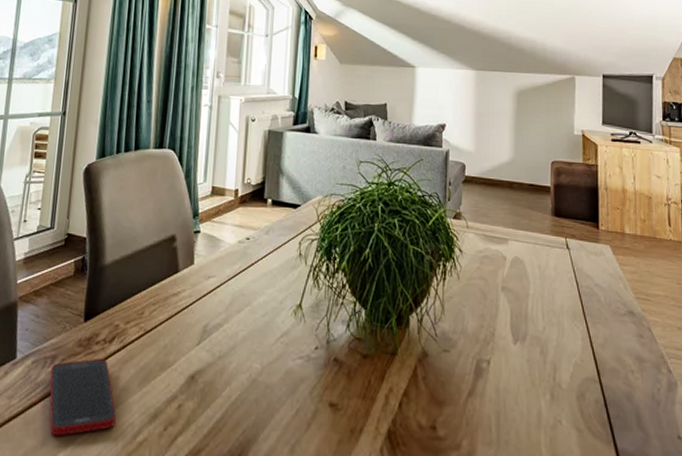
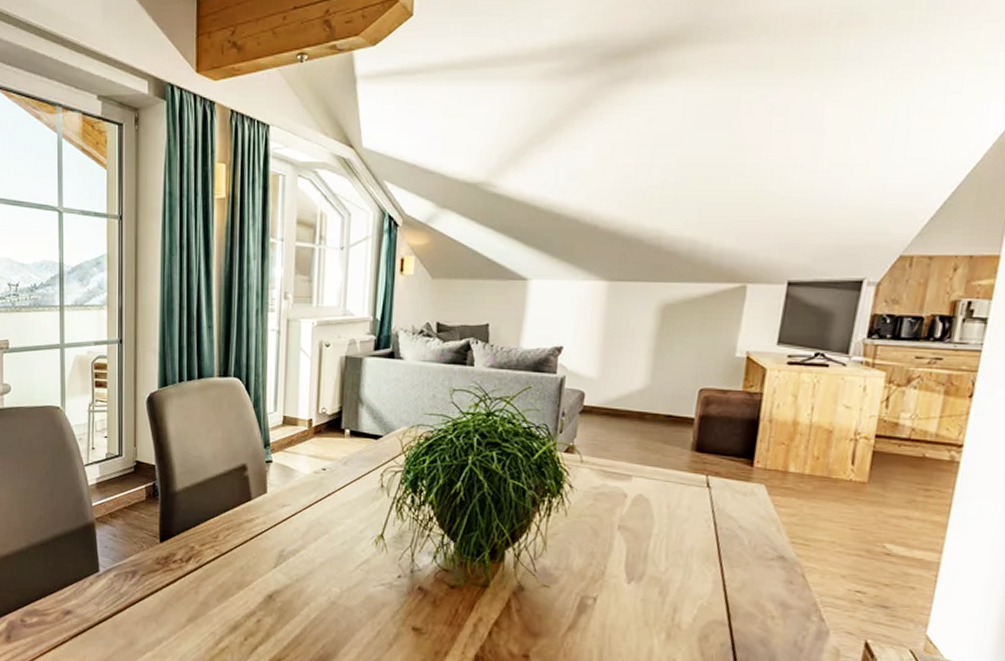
cell phone: present [49,358,116,437] -> none [132,575,197,639]

